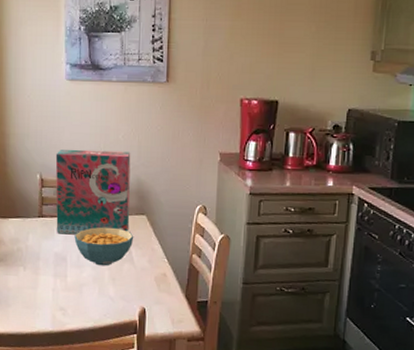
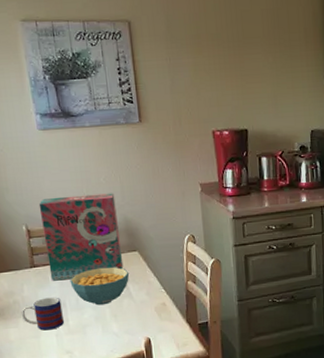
mug: none [23,249,63,284] -> present [22,297,64,331]

